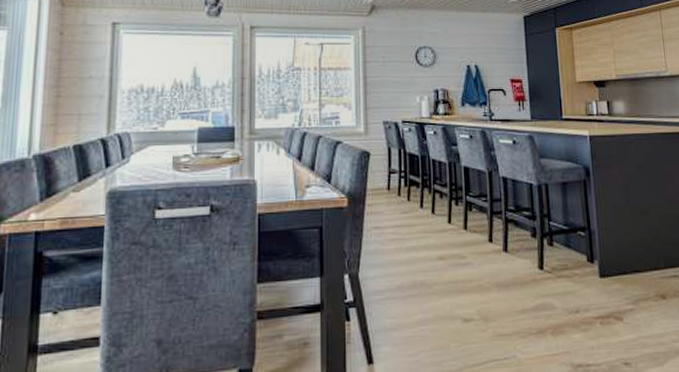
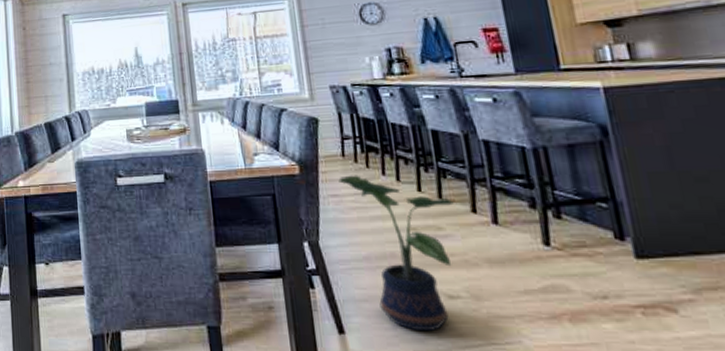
potted plant: none [382,208,478,355] -> present [338,175,457,332]

